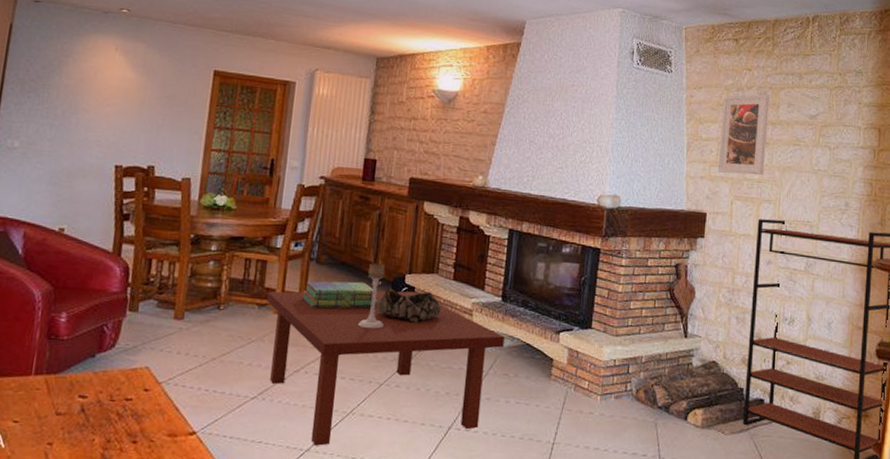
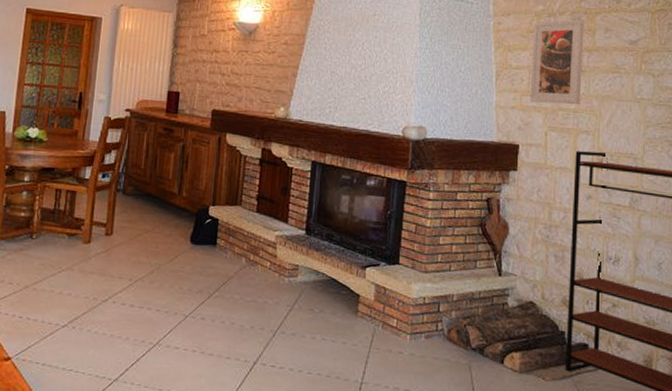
coffee table: present [267,291,504,446] -> none [76,221,309,376]
stack of books: present [303,281,378,309] -> none [110,211,182,240]
candle holder: present [358,264,386,329] -> none [163,195,189,261]
decorative bowl: present [377,288,441,323] -> none [182,219,245,255]

